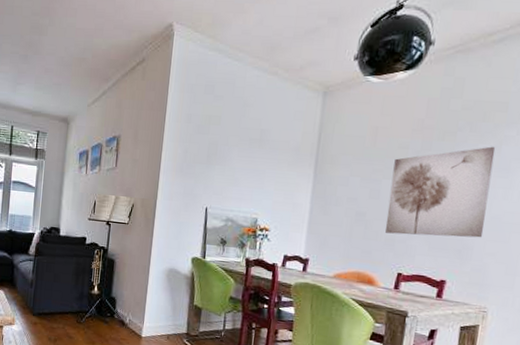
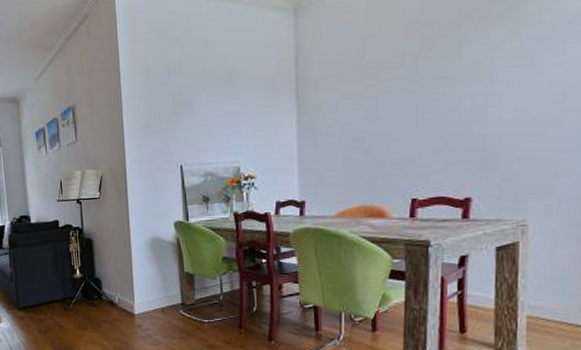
wall art: present [384,146,496,238] -> none [389,30,513,156]

